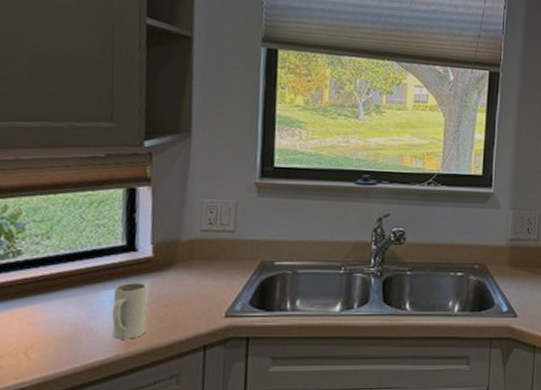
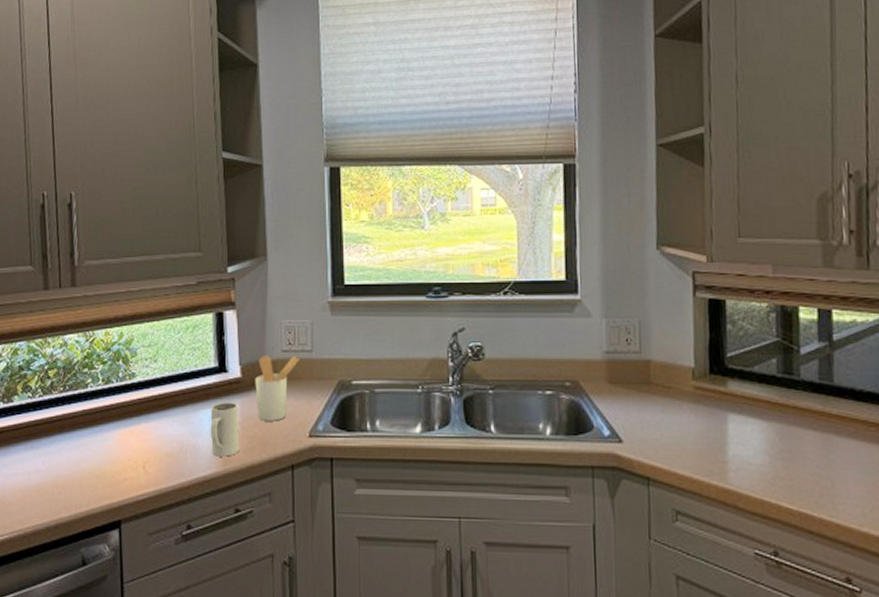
utensil holder: none [168,234,221,302] -> present [255,355,300,421]

